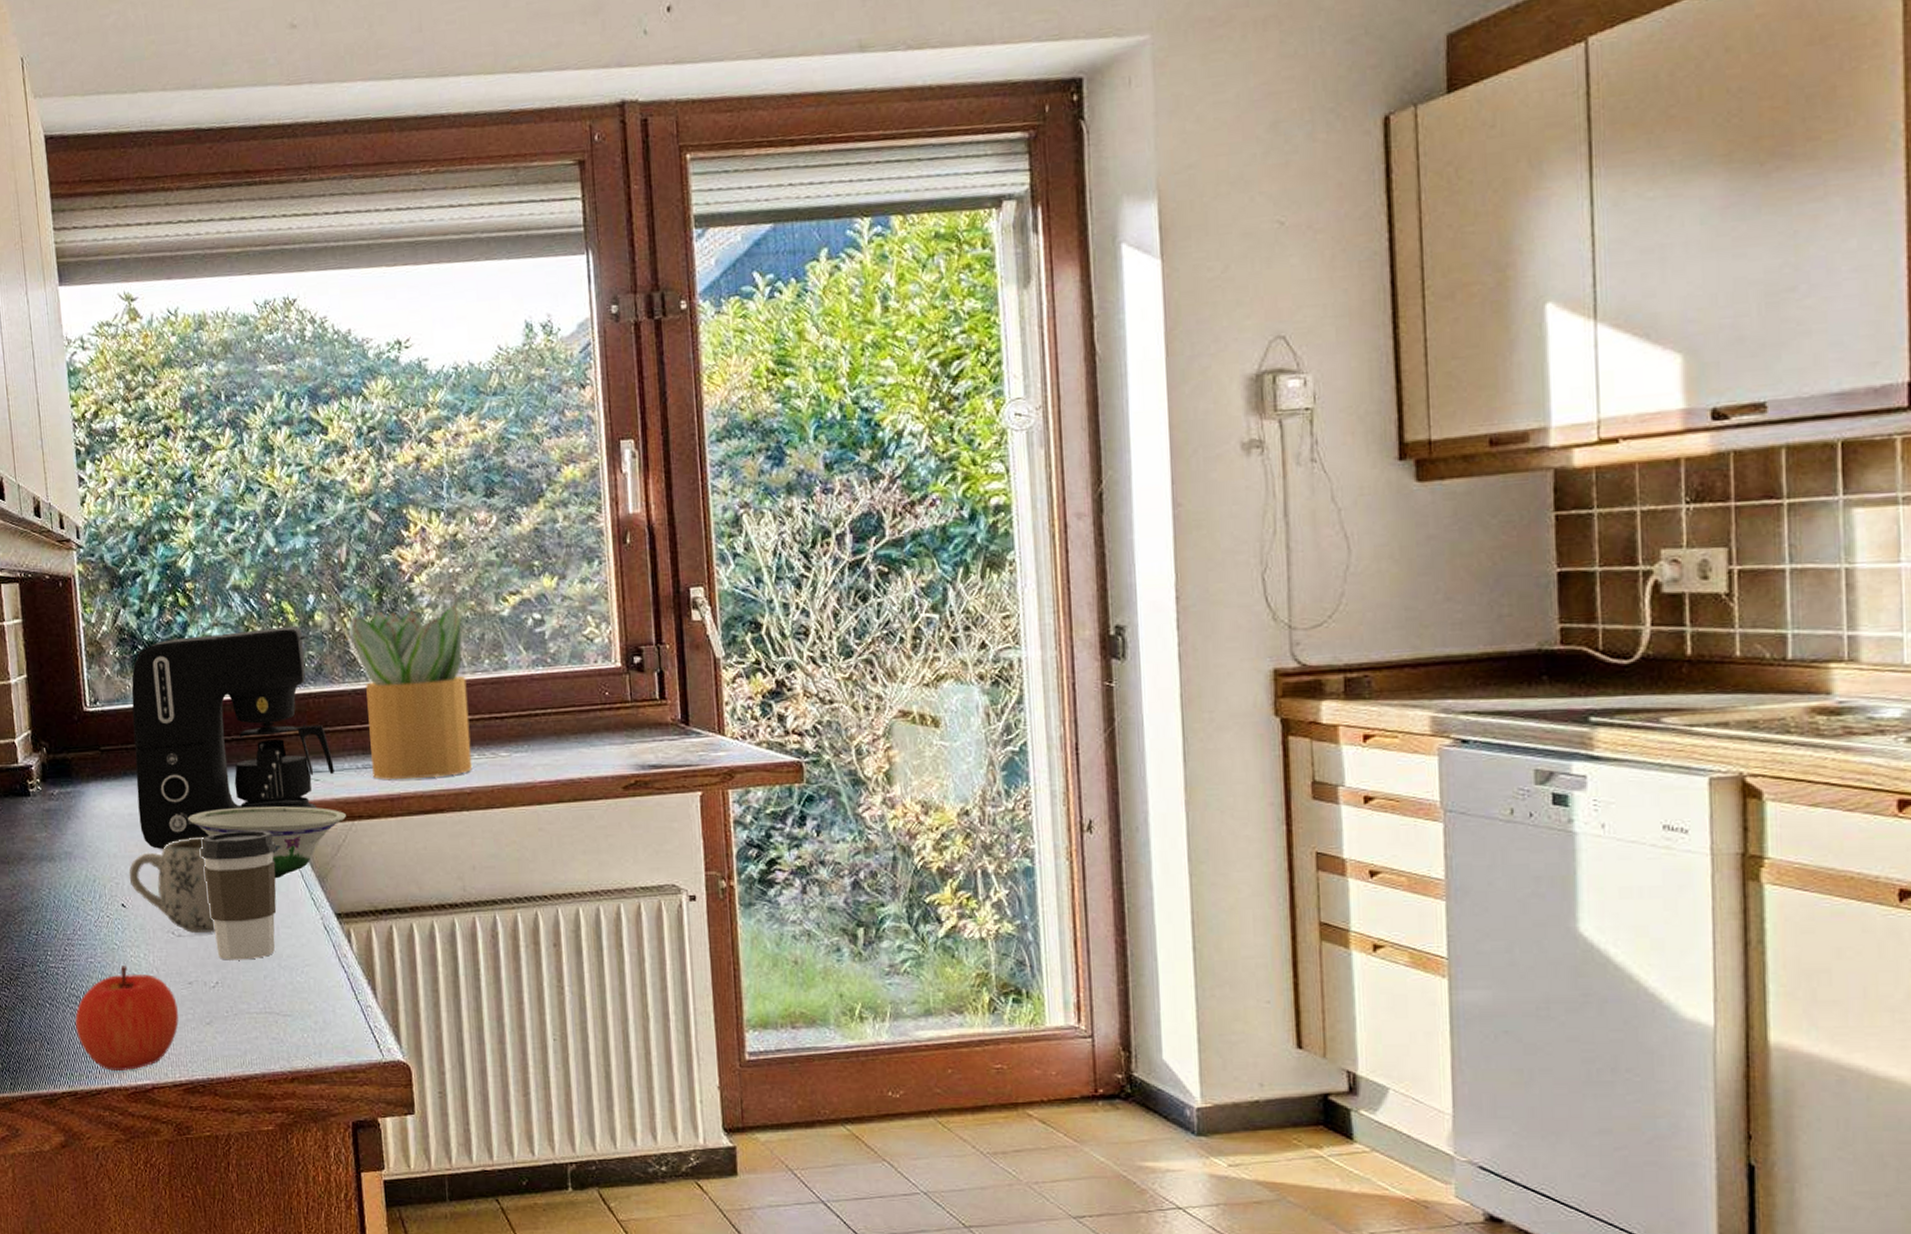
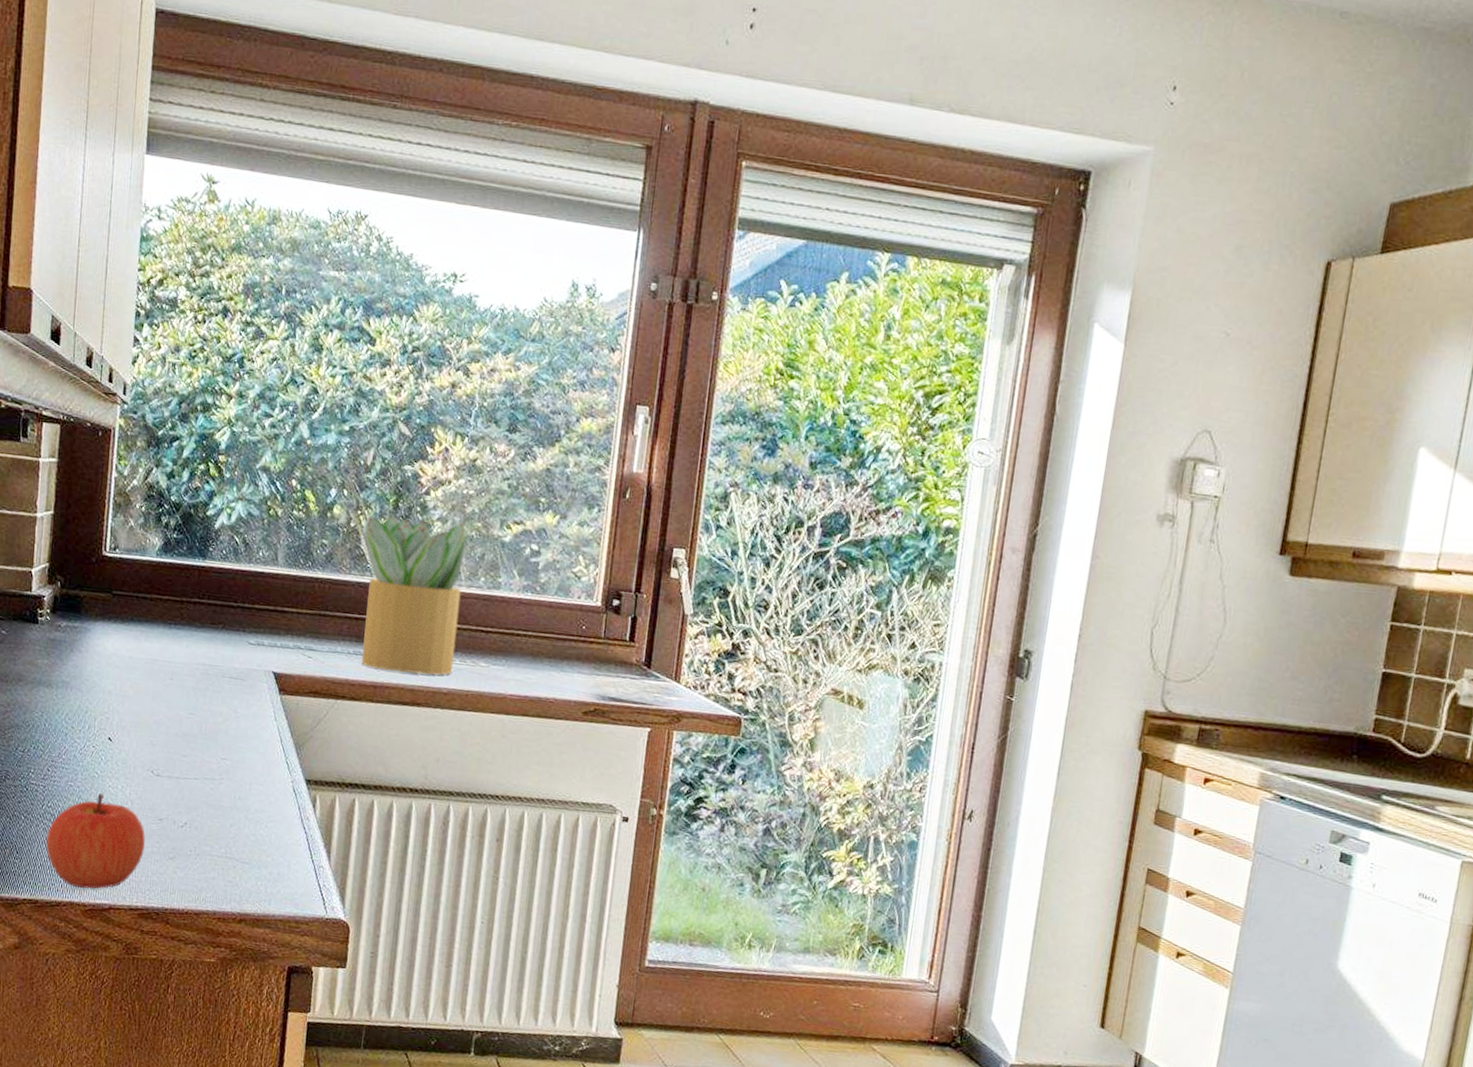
mug: present [128,836,216,933] -> none [119,688,198,777]
coffee maker: present [131,626,334,850] -> none [138,504,328,695]
bowl: present [187,806,346,878] -> none [184,666,331,739]
coffee cup: present [200,830,277,960] -> none [190,689,263,808]

